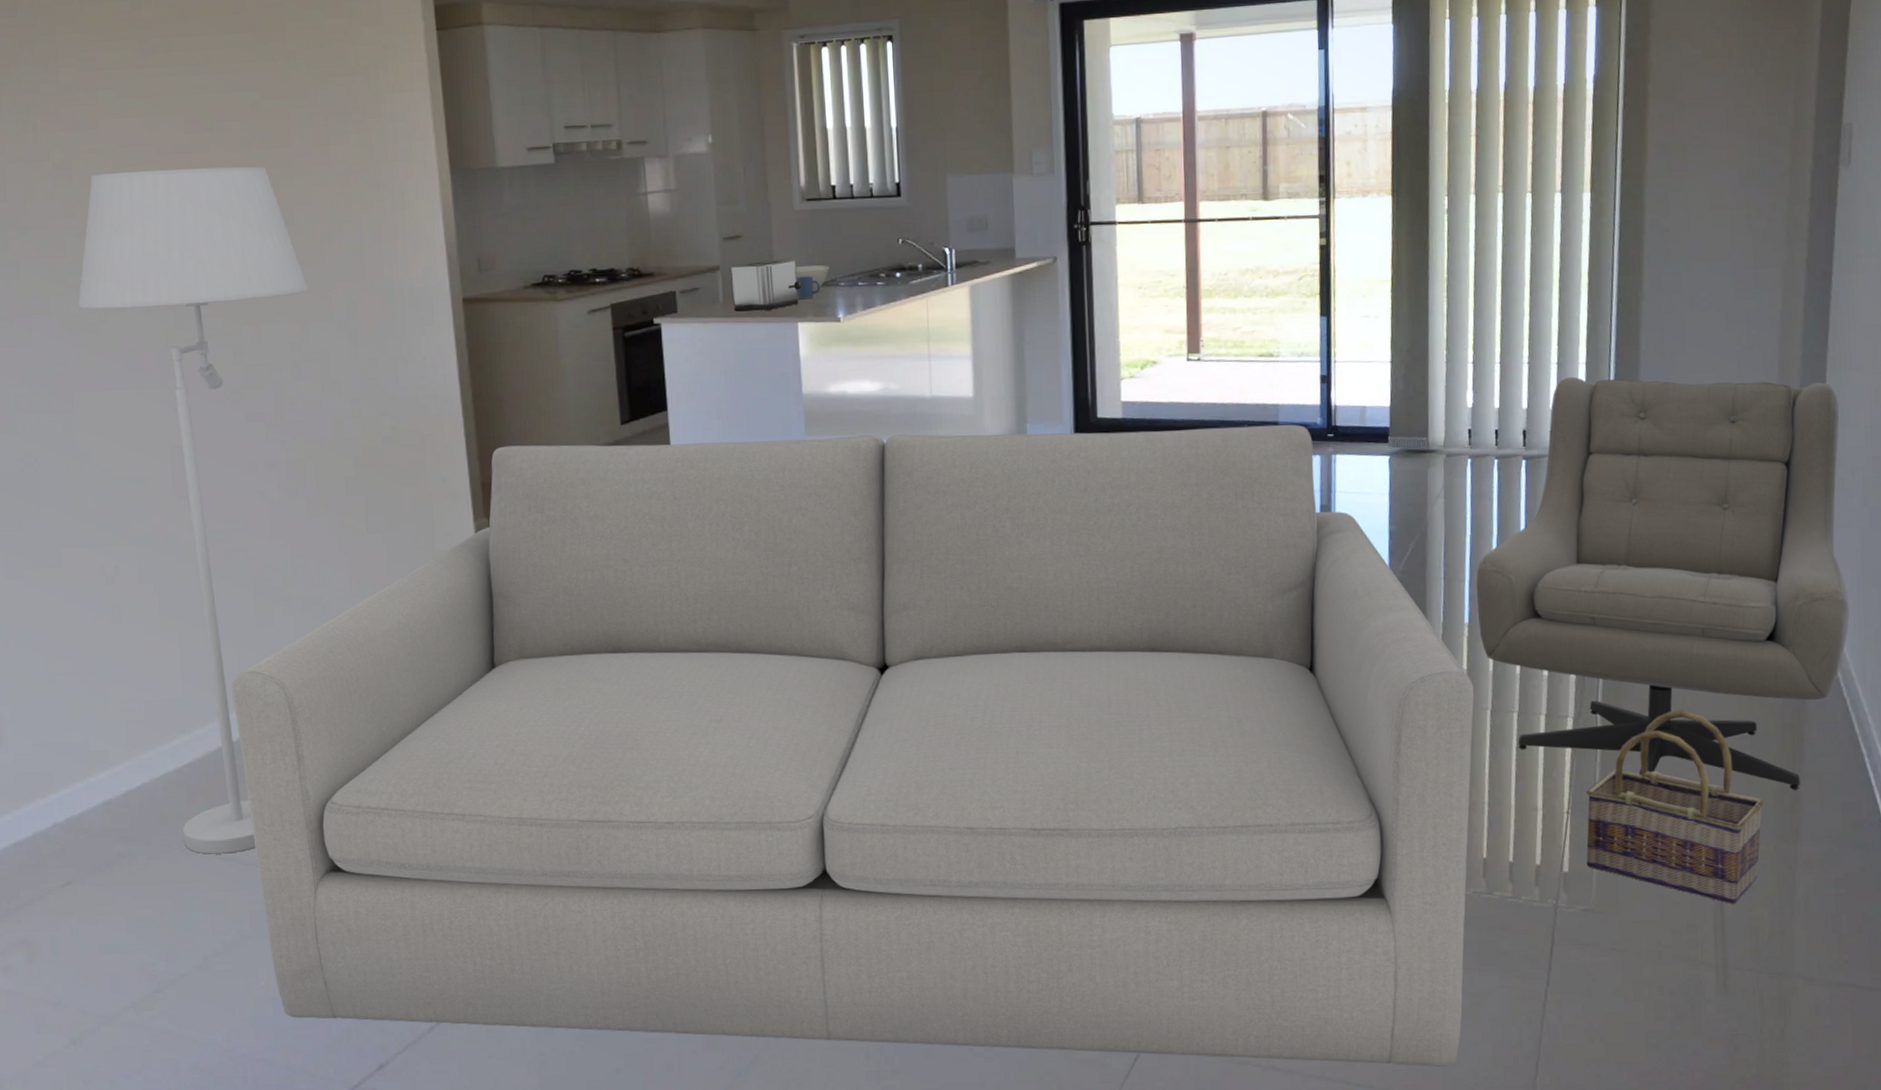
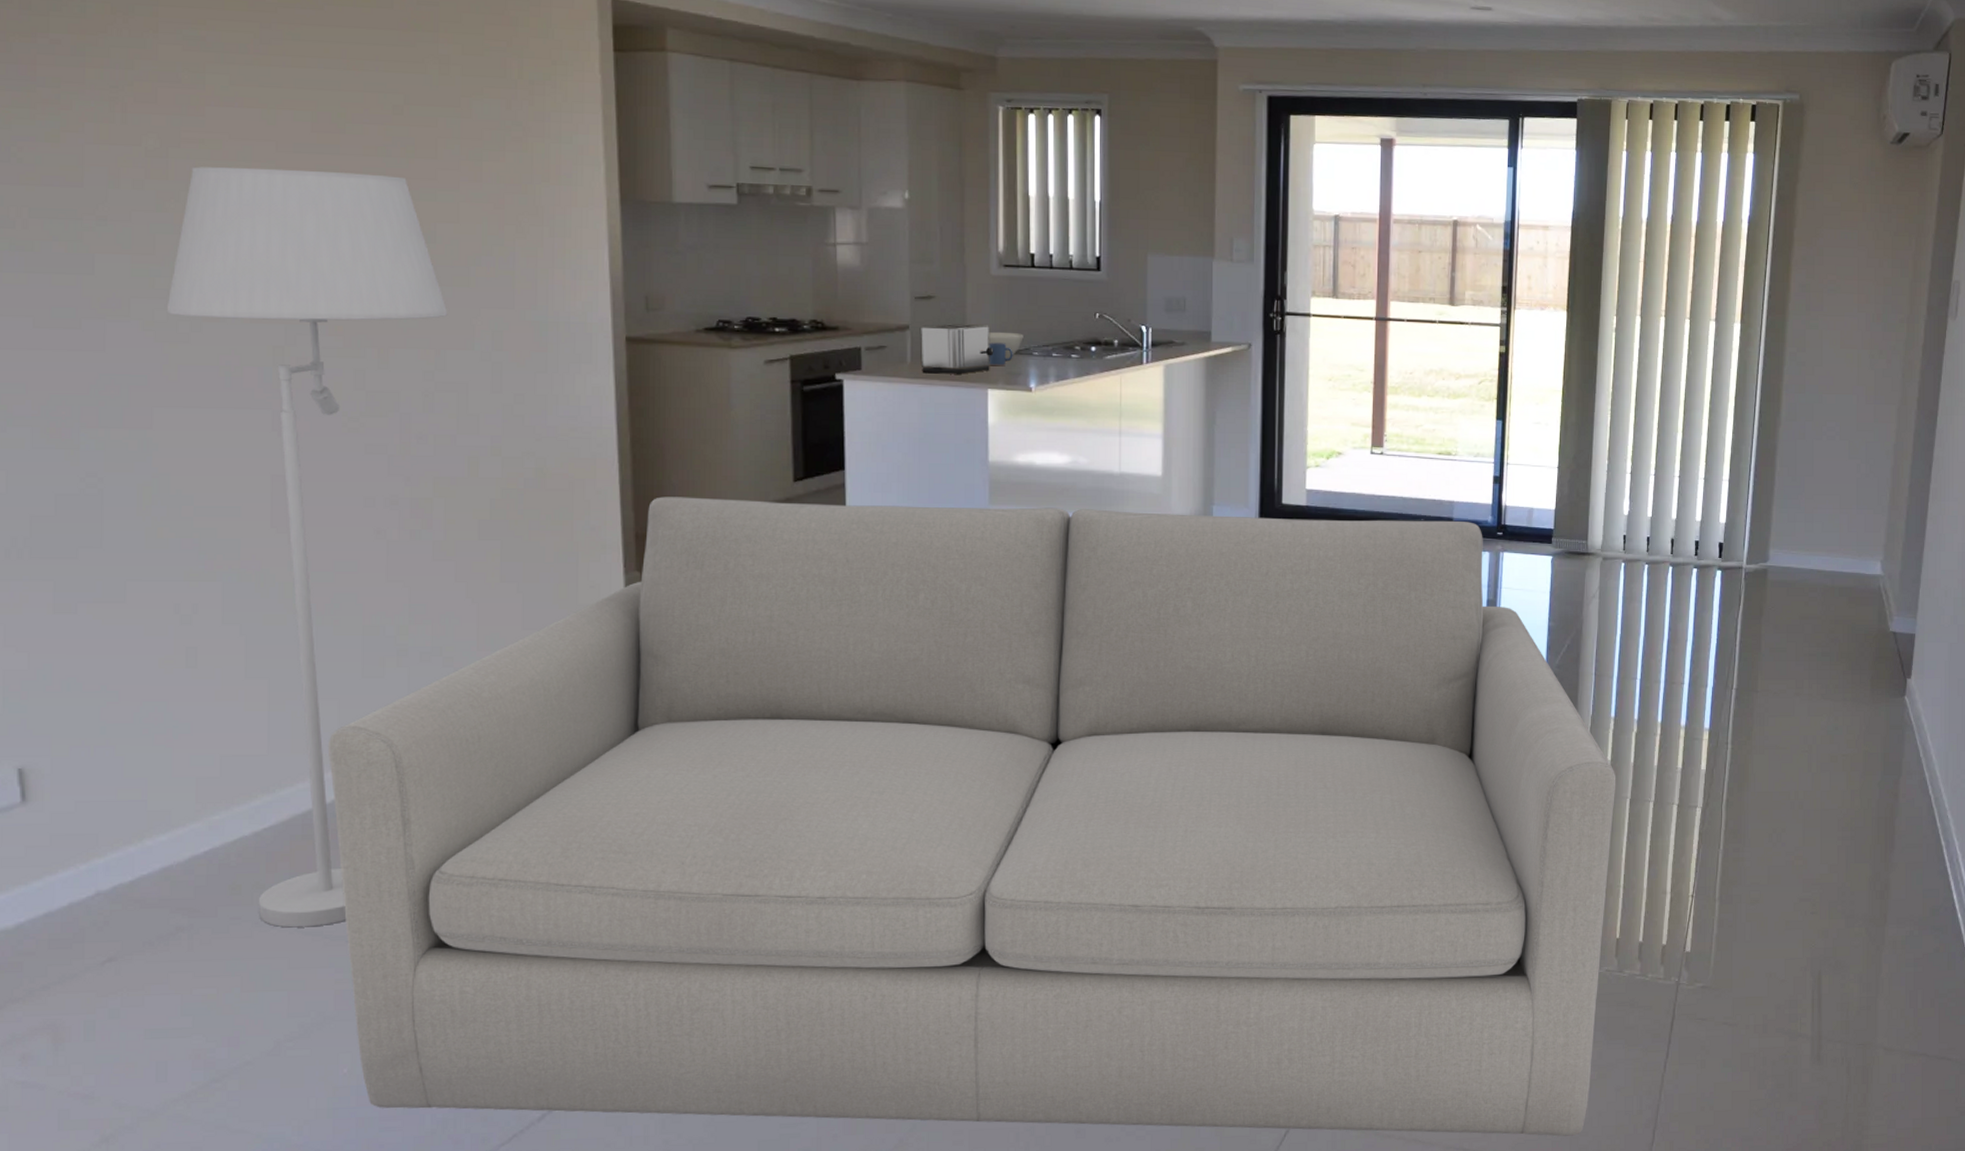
armchair: present [1476,376,1850,790] -> none [1623,492,1938,878]
basket: present [1586,710,1765,905] -> none [1706,803,1860,982]

